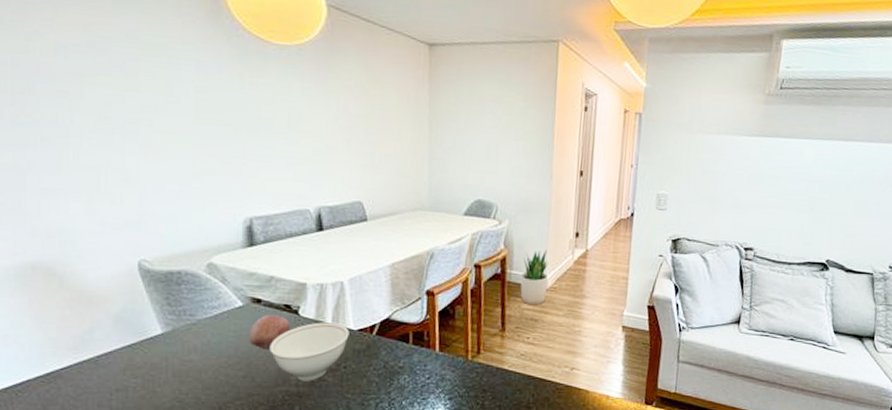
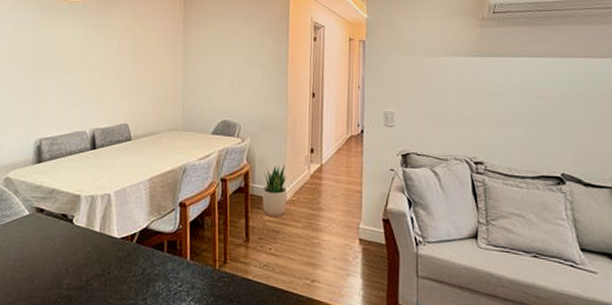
fruit: present [248,314,291,350] -> none [31,222,66,255]
bowl: present [269,322,350,382] -> none [47,230,114,286]

